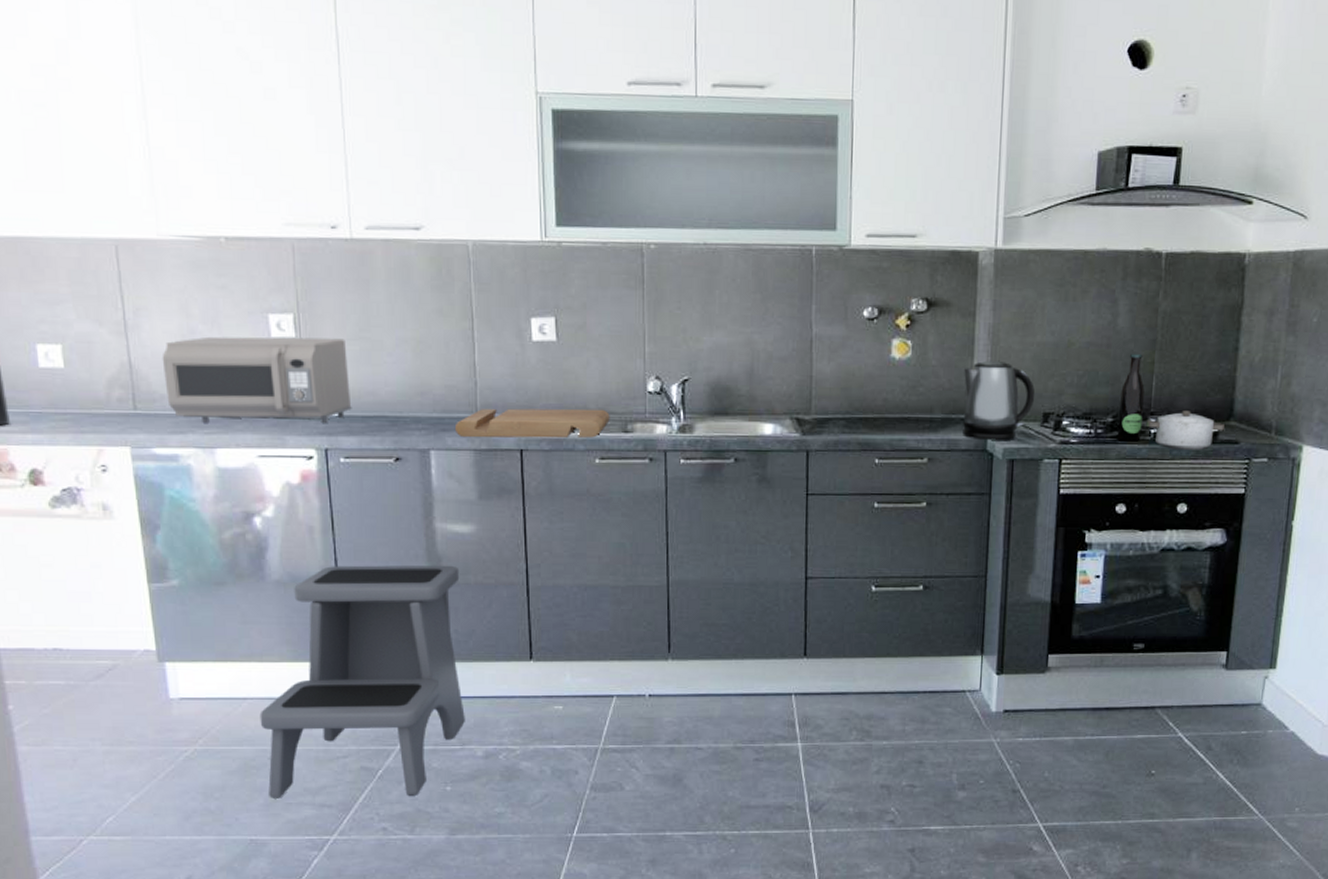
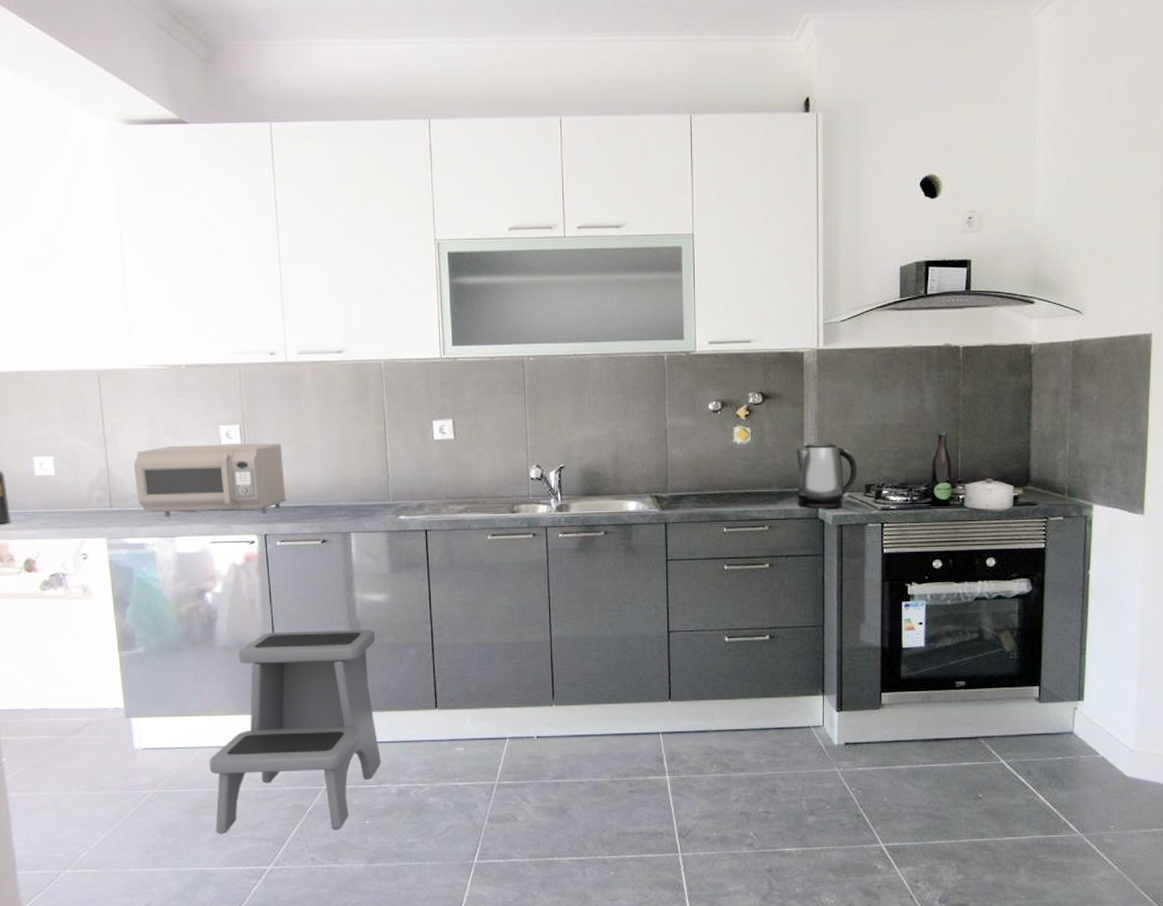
cutting board: present [454,408,610,439] -> none [370,494,499,522]

